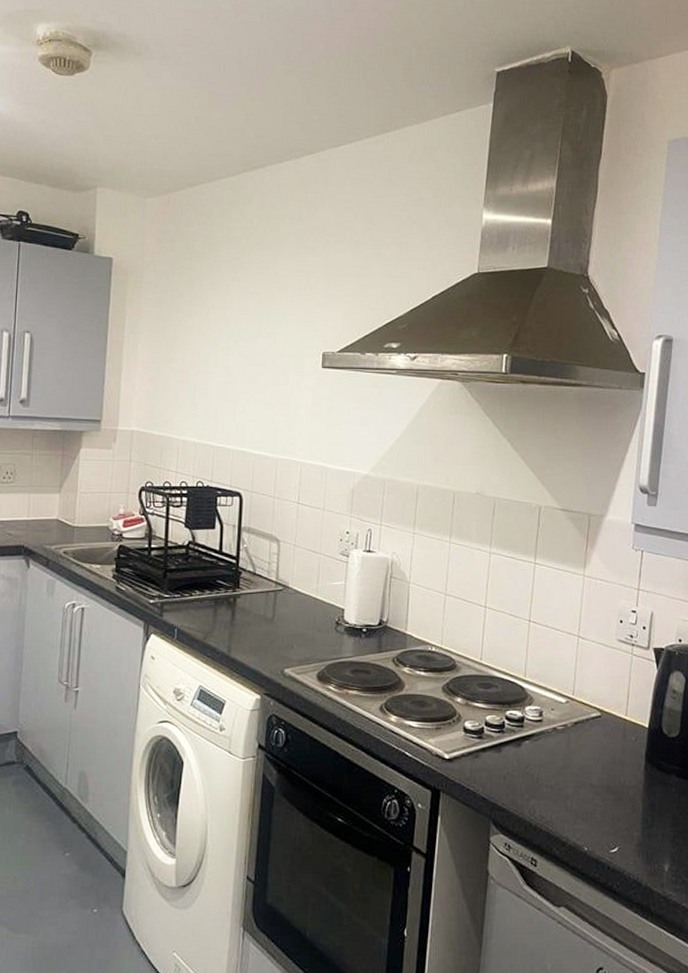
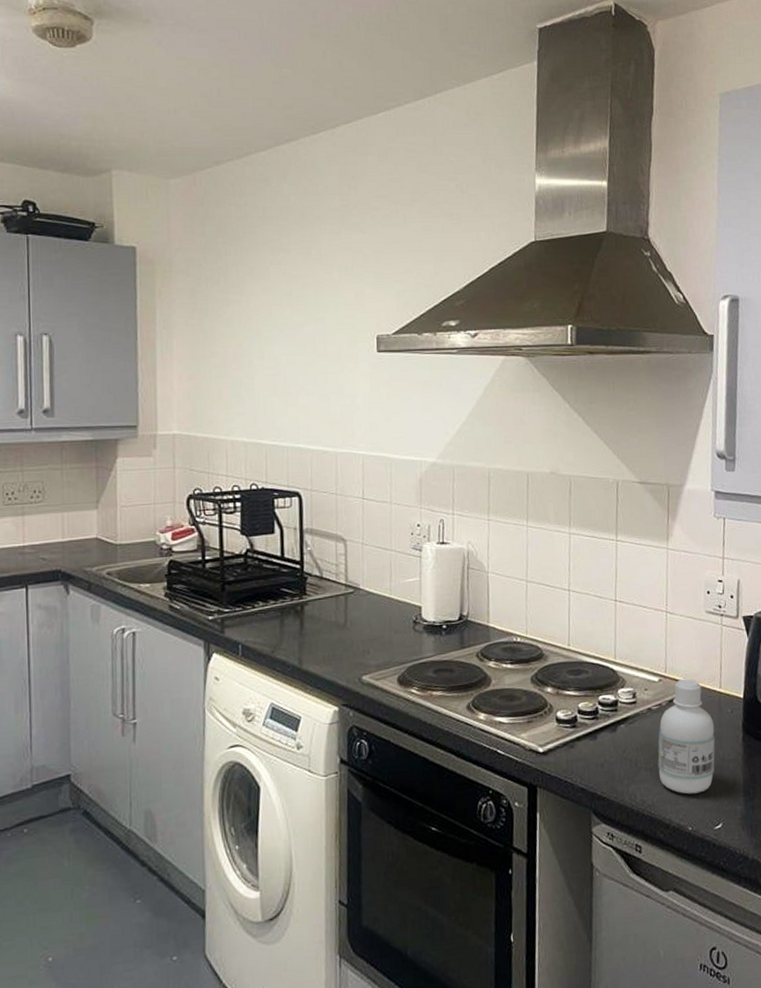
bottle: none [559,703,618,815] -> present [657,678,716,794]

